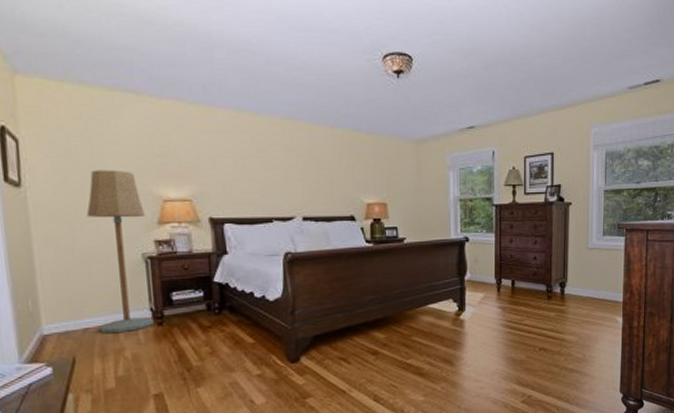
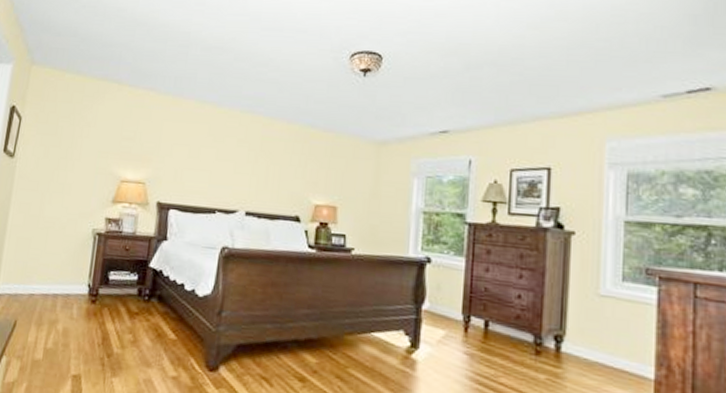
floor lamp: present [86,170,154,334] -> none [42,147,104,305]

